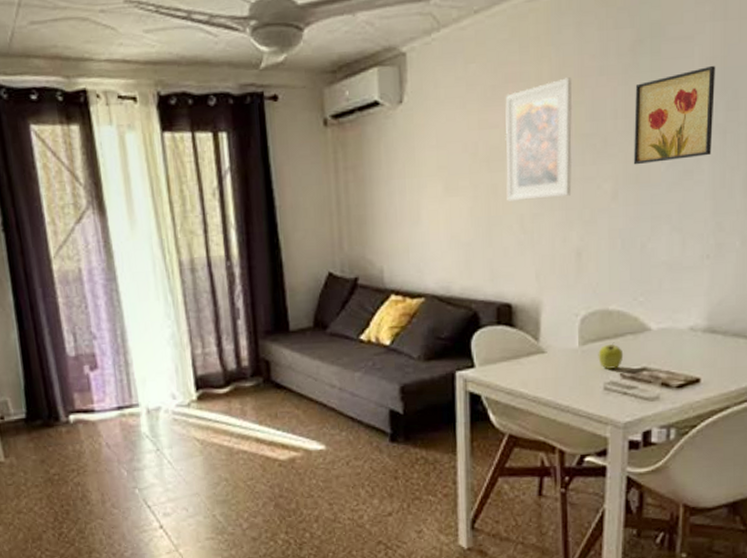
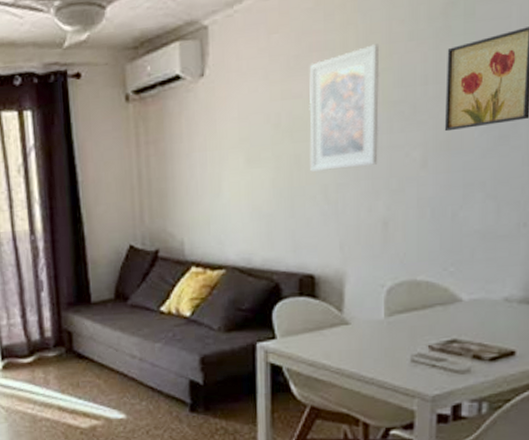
apple: present [598,342,624,369] -> none [405,313,433,341]

